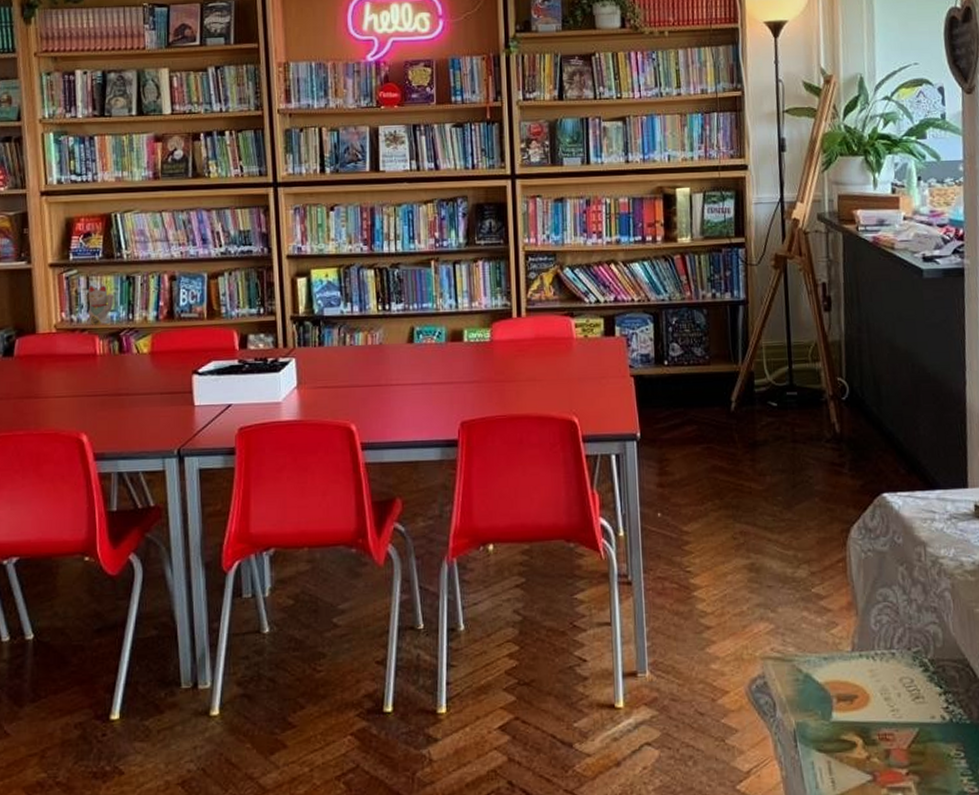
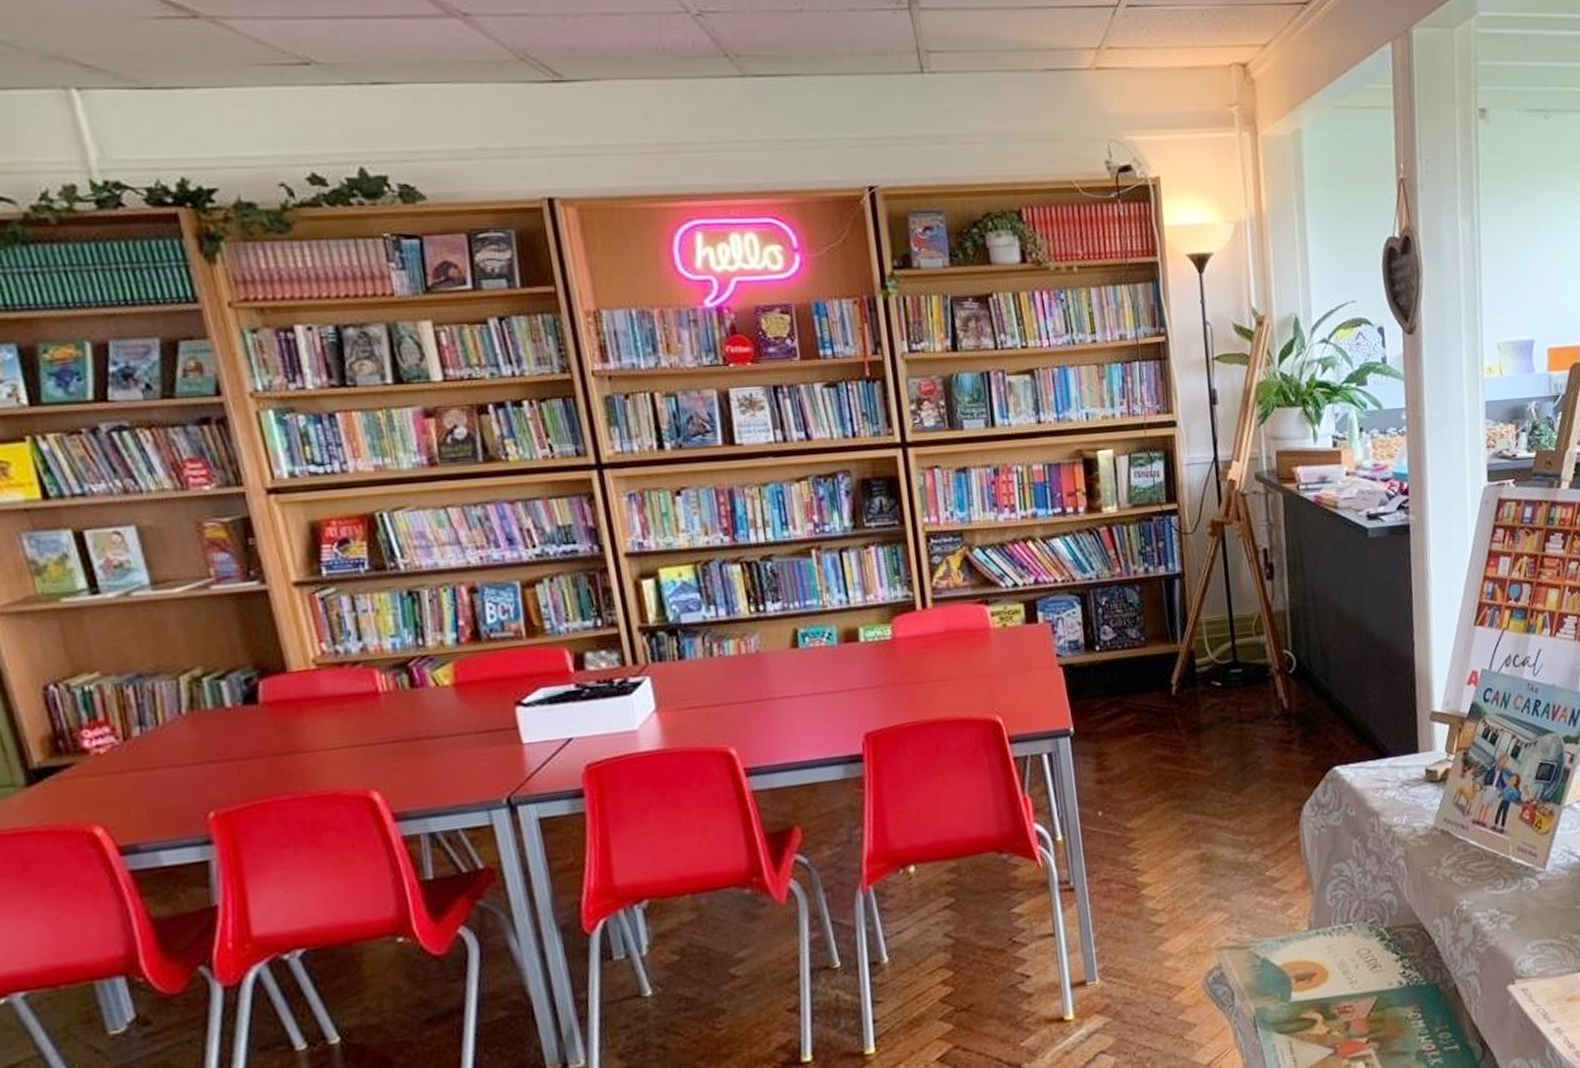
decorative figurine: present [85,285,114,326] -> none [355,604,395,658]

